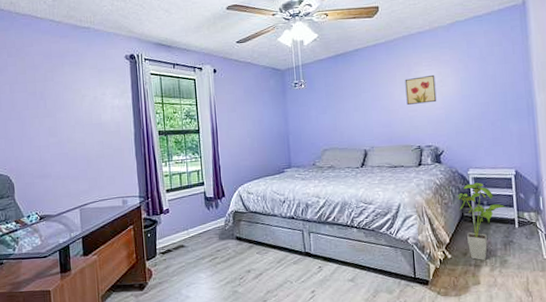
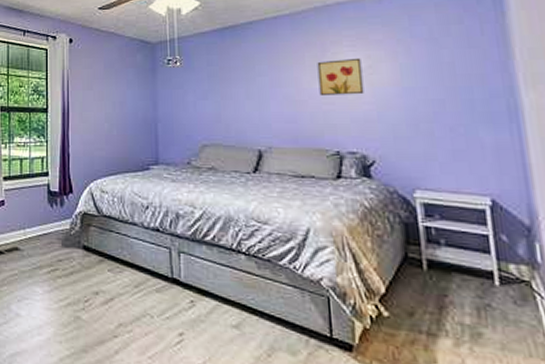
house plant: present [456,182,507,260] -> none [395,210,479,328]

